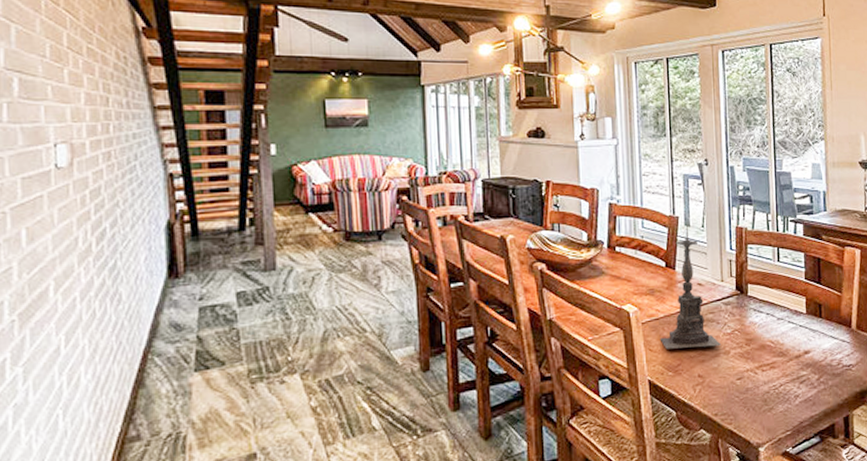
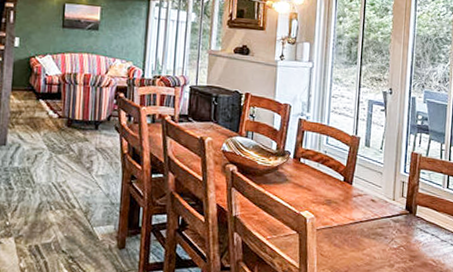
candle holder: present [659,224,722,349] -> none [331,145,387,259]

